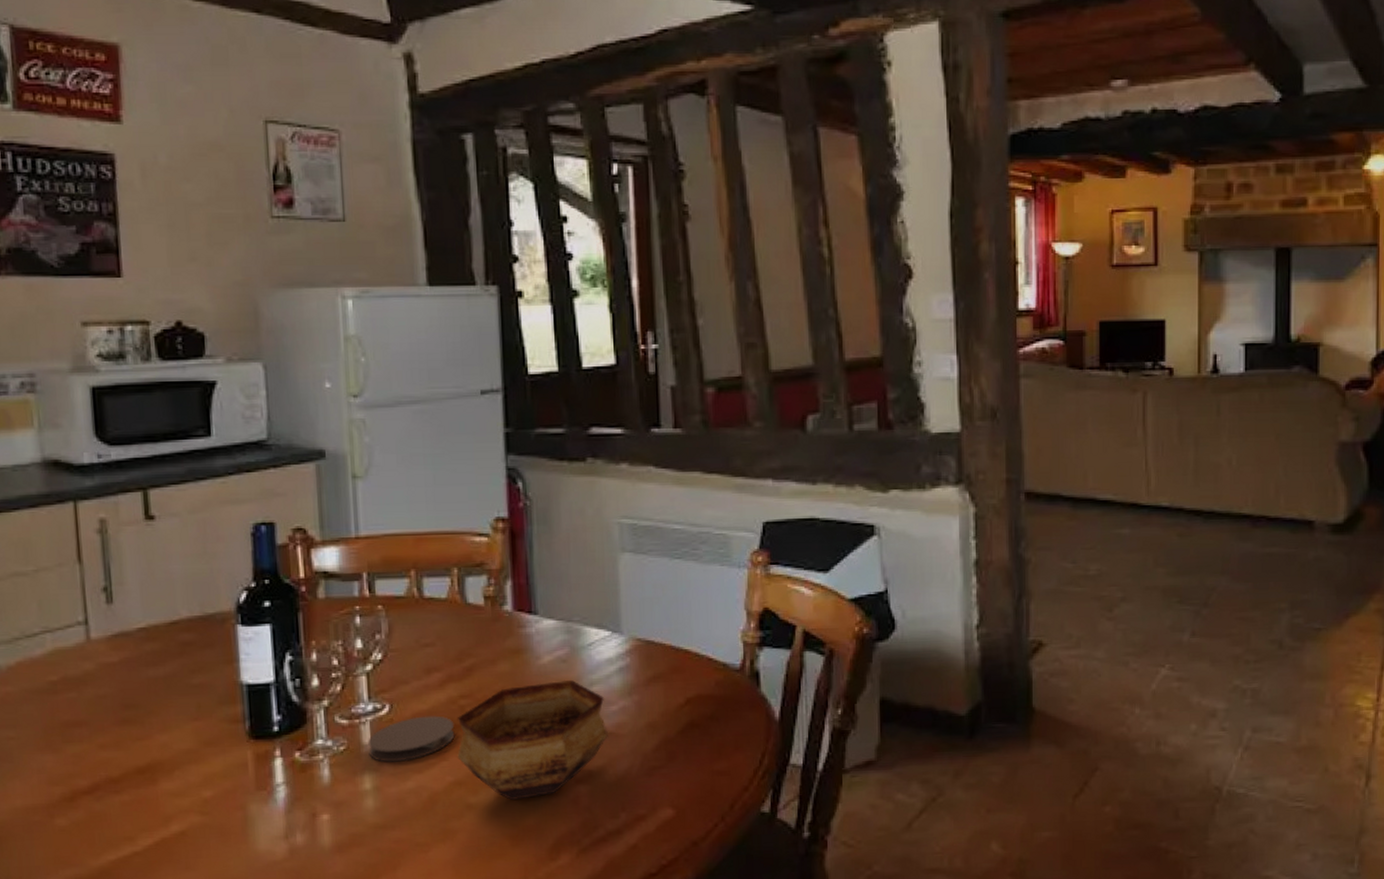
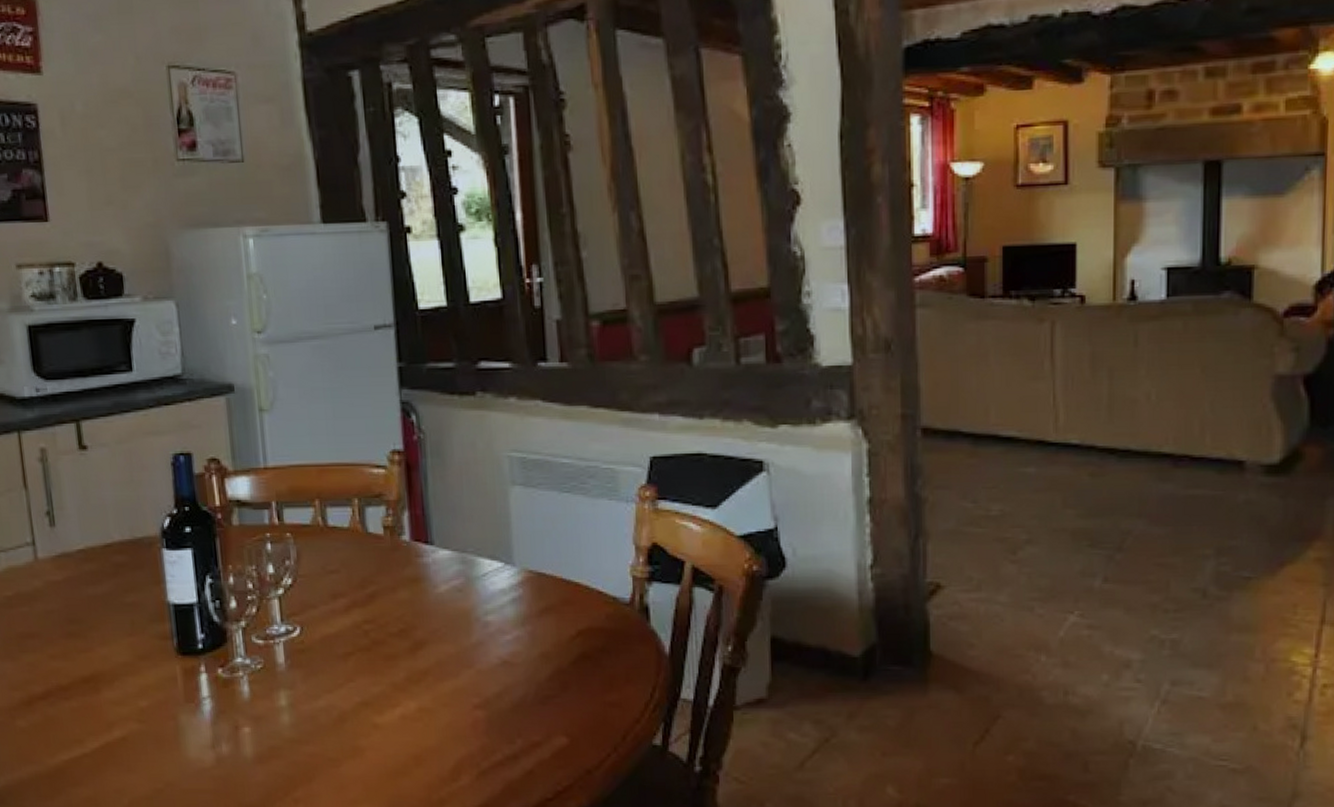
coaster: present [368,715,455,762] -> none [282,639,361,681]
bowl: present [457,679,608,801] -> none [362,608,503,723]

